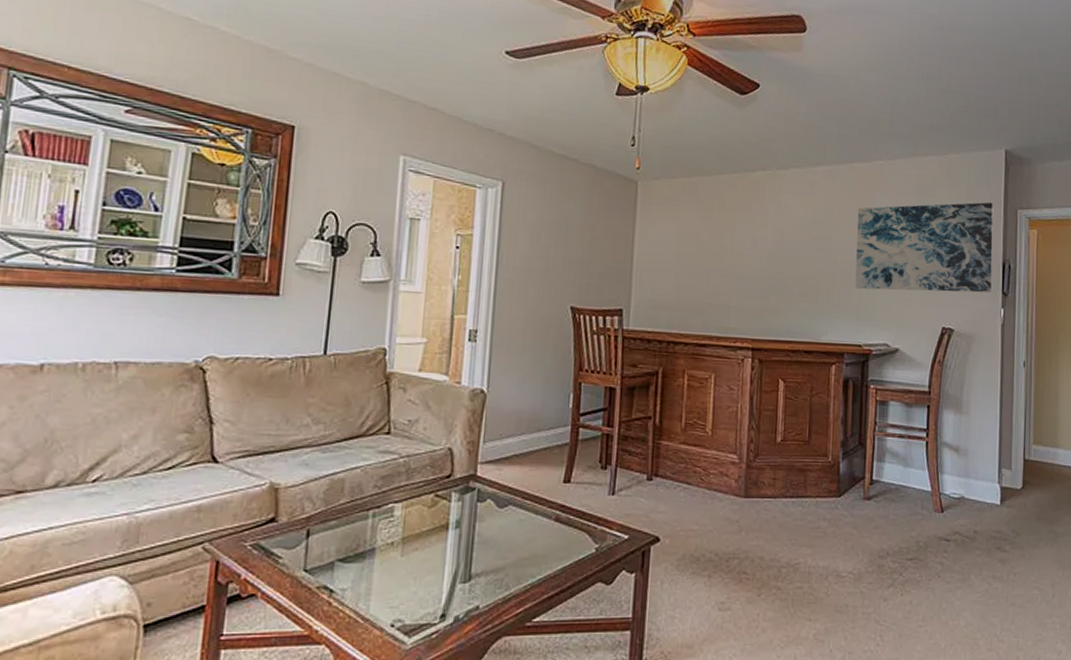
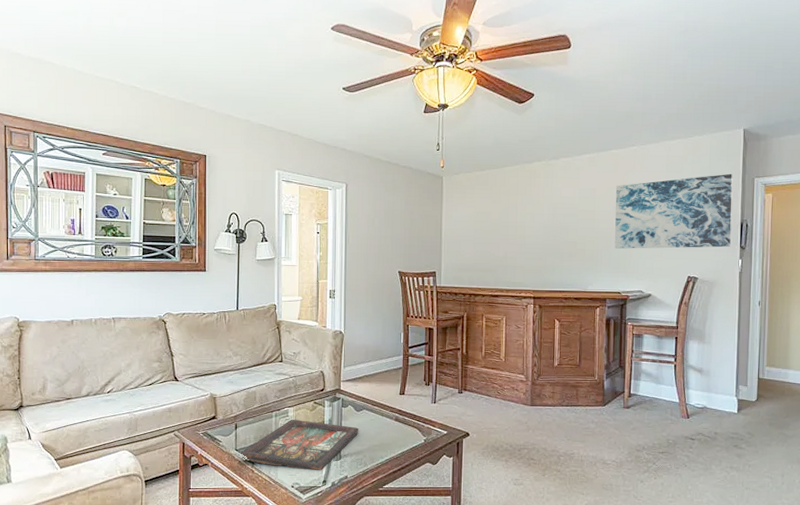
decorative tray: none [312,522,502,600] -> present [241,420,359,471]

